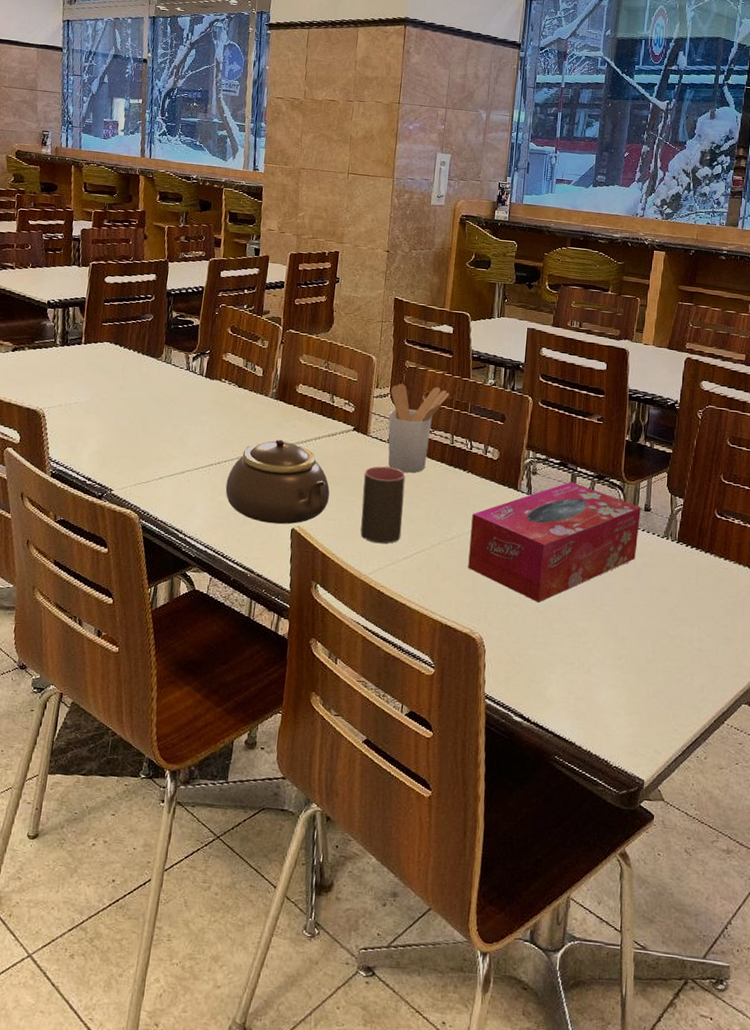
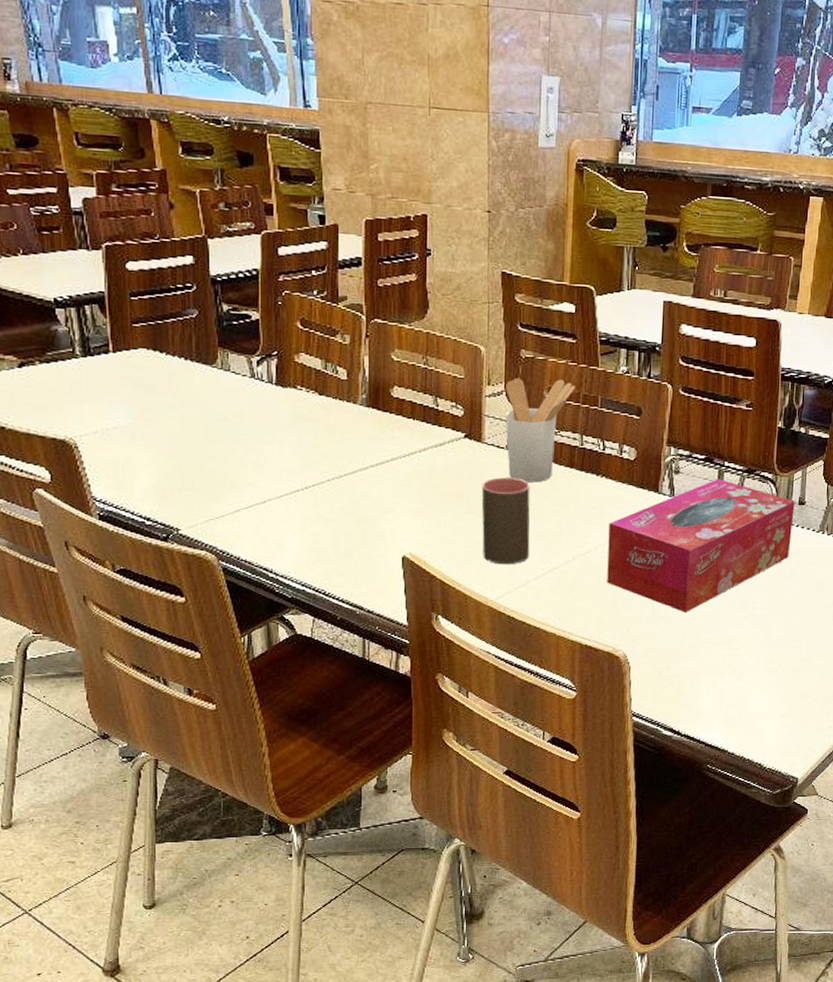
teapot: present [225,439,330,525] -> none [318,454,444,553]

